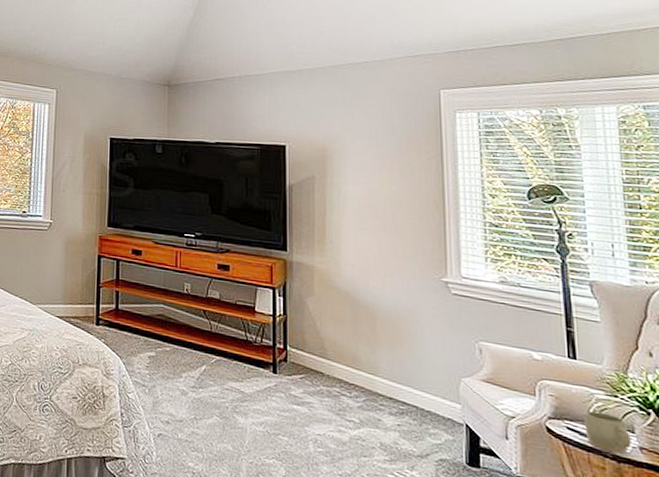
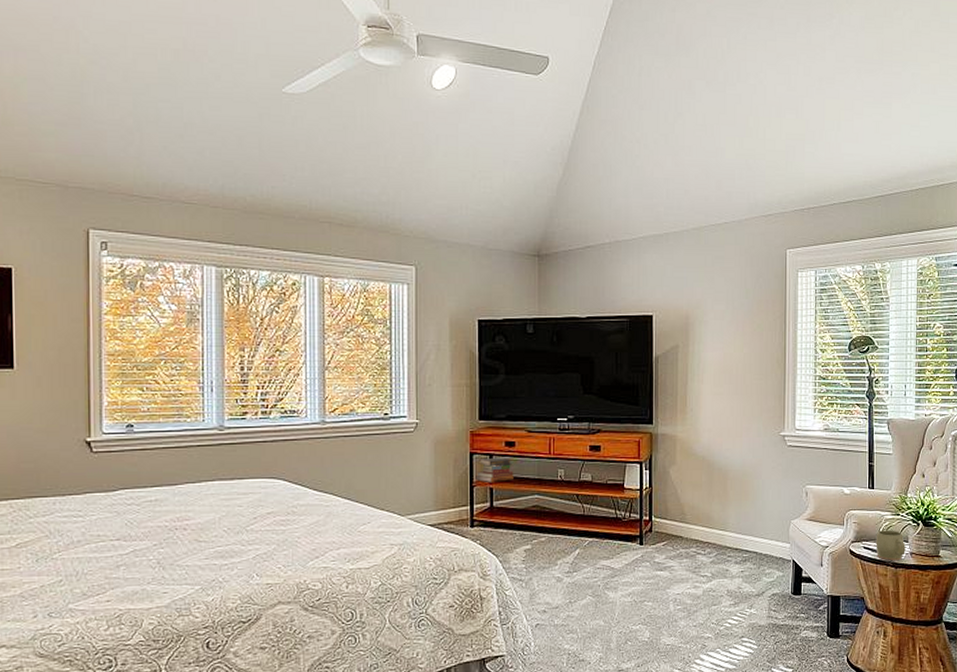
books: none [102,262,140,287] -> present [475,457,514,484]

